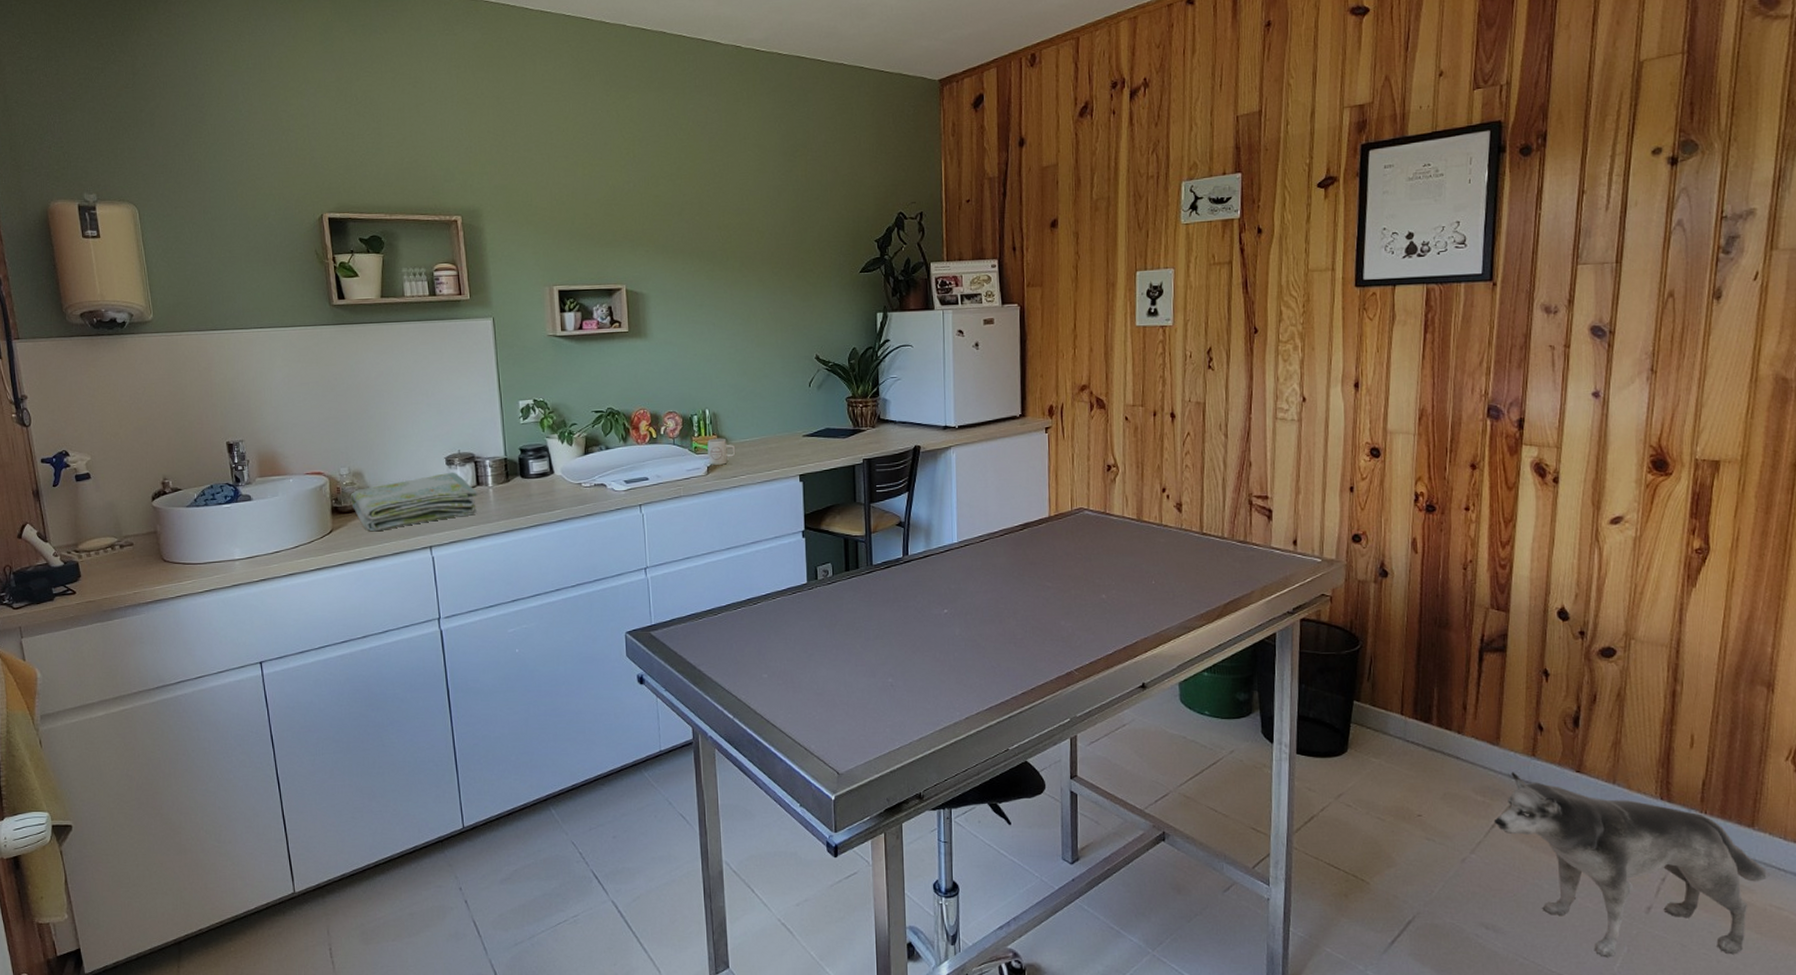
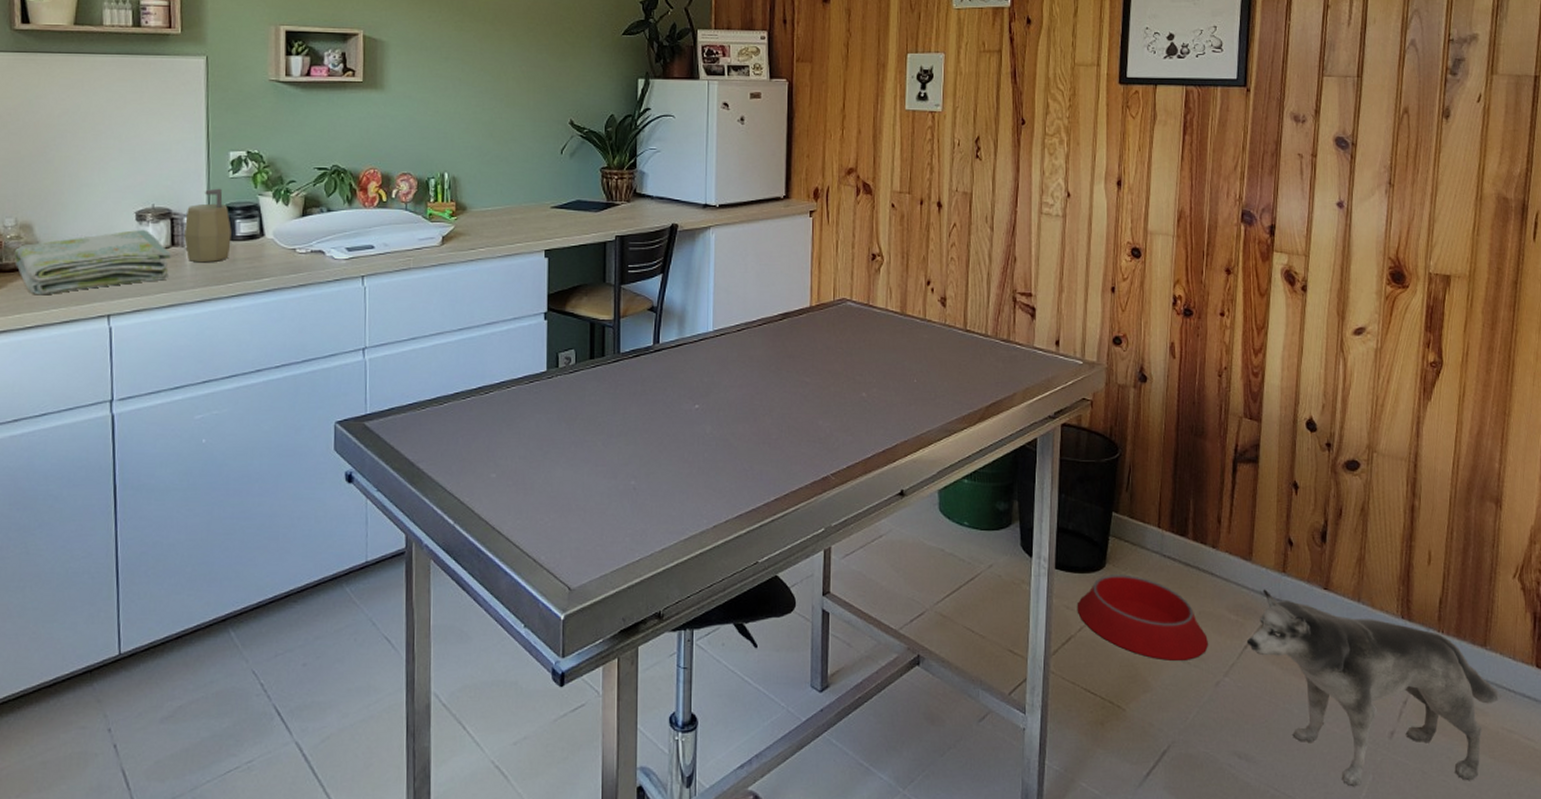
soap dispenser: none [486,433,526,499] -> present [184,188,232,263]
mug: present [707,438,736,466] -> none [444,205,476,236]
pet bowl: none [1319,759,1454,838] -> present [1077,574,1208,661]

